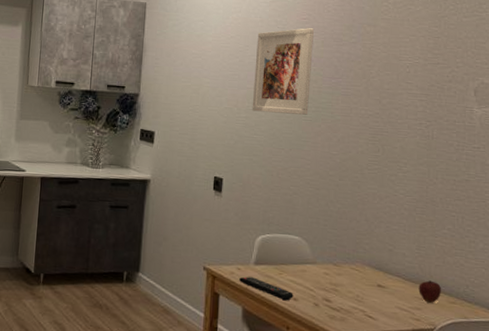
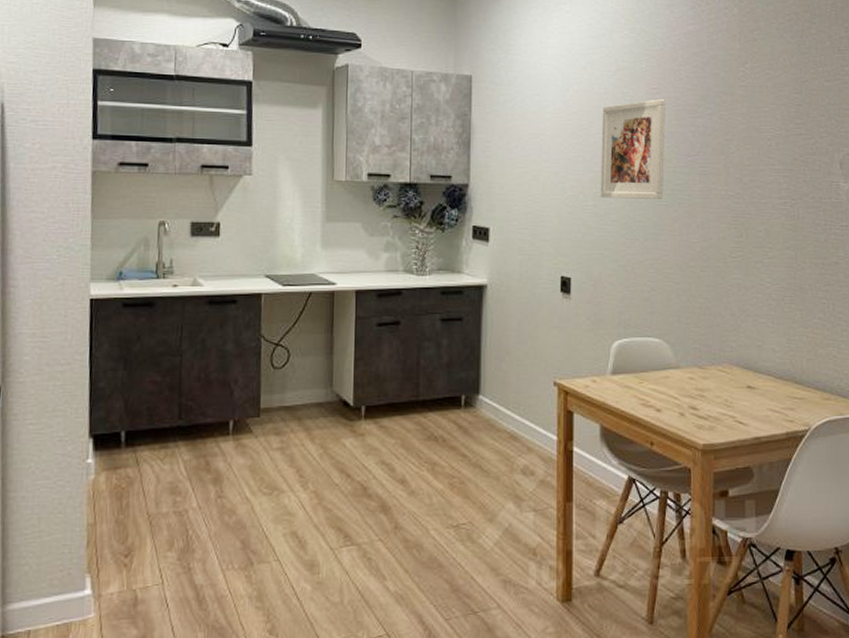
remote control: present [239,276,294,301] -> none [595,389,656,413]
fruit: present [418,280,442,303] -> none [790,376,815,401]

